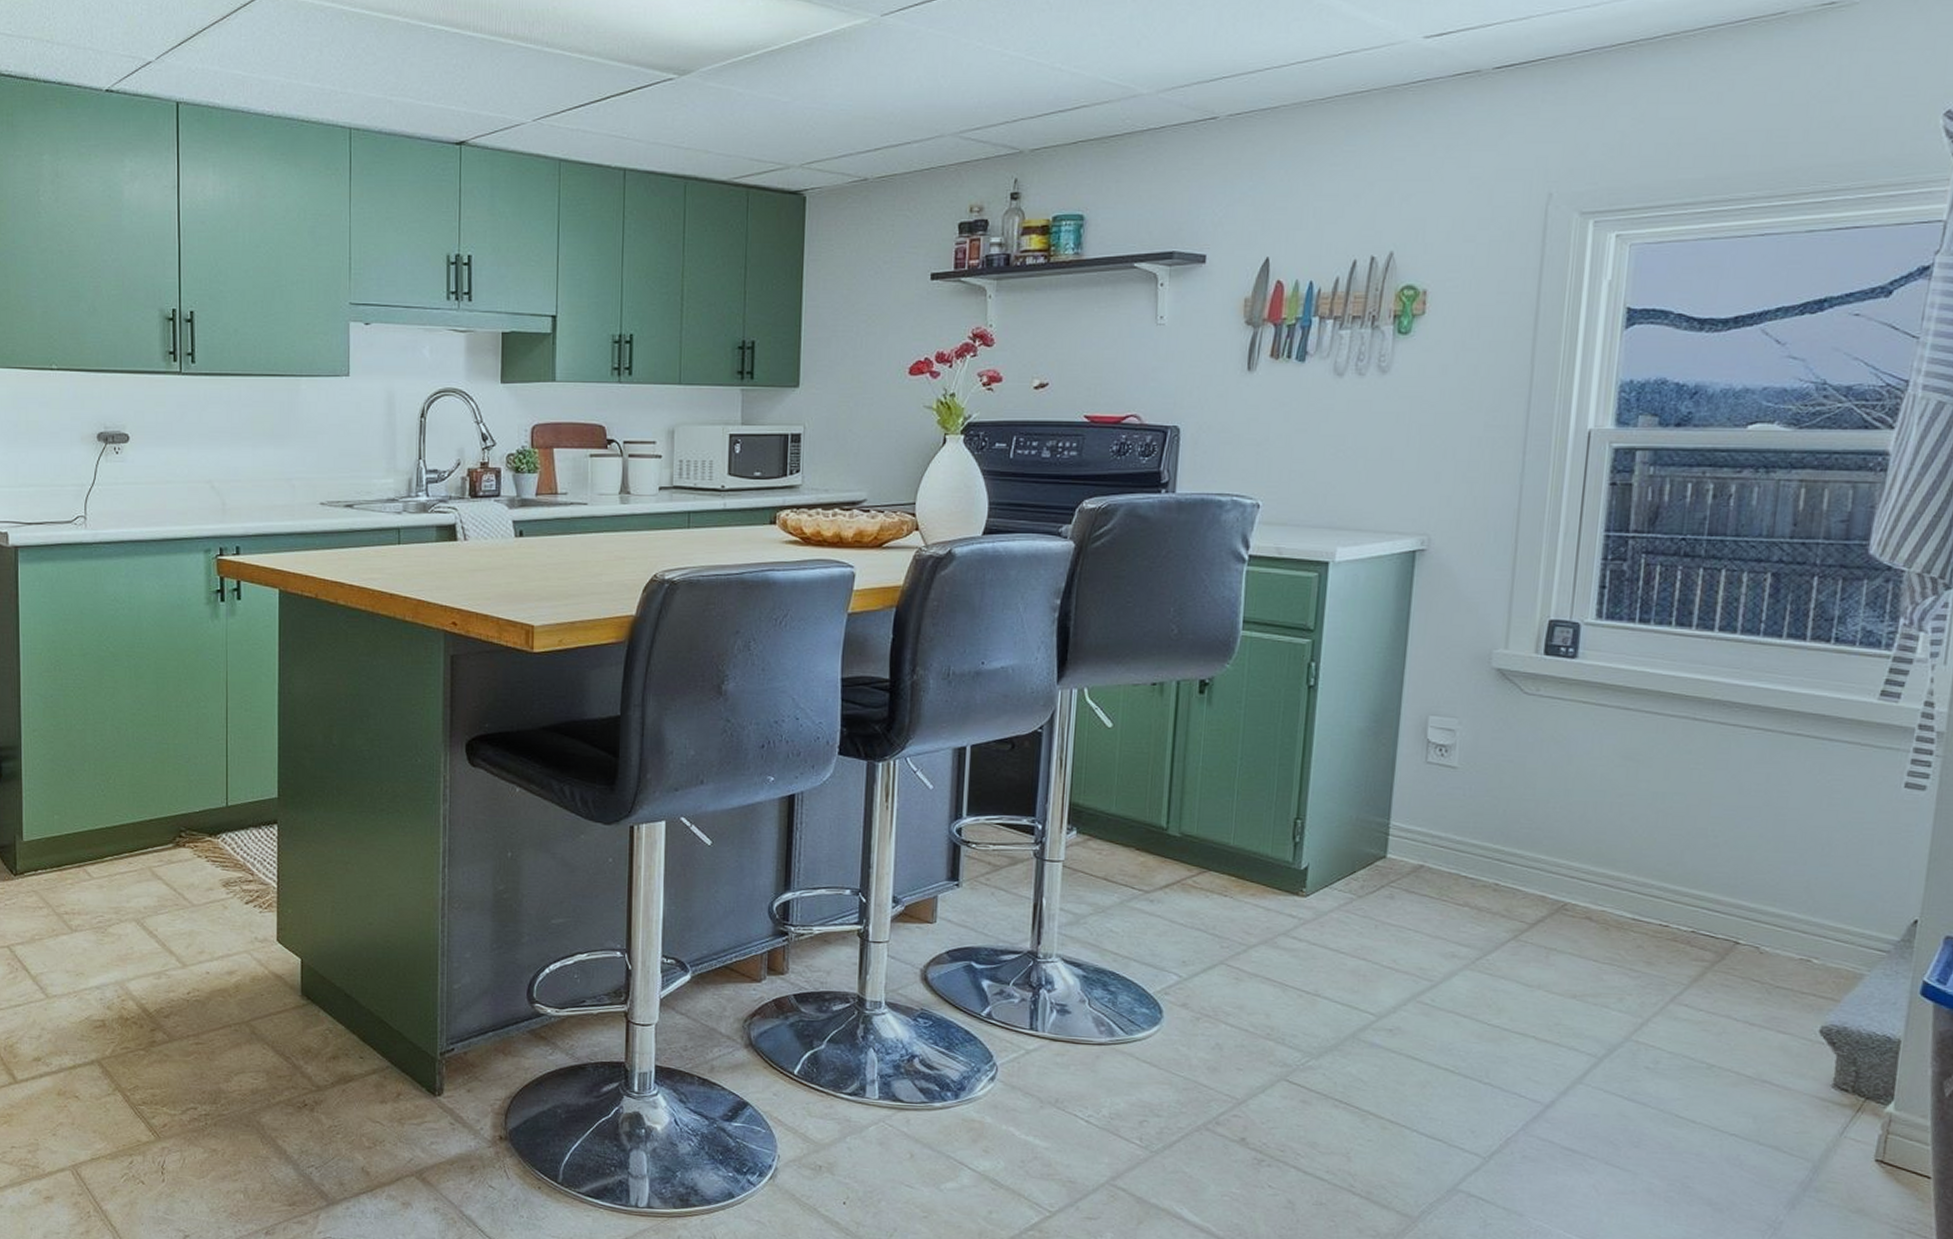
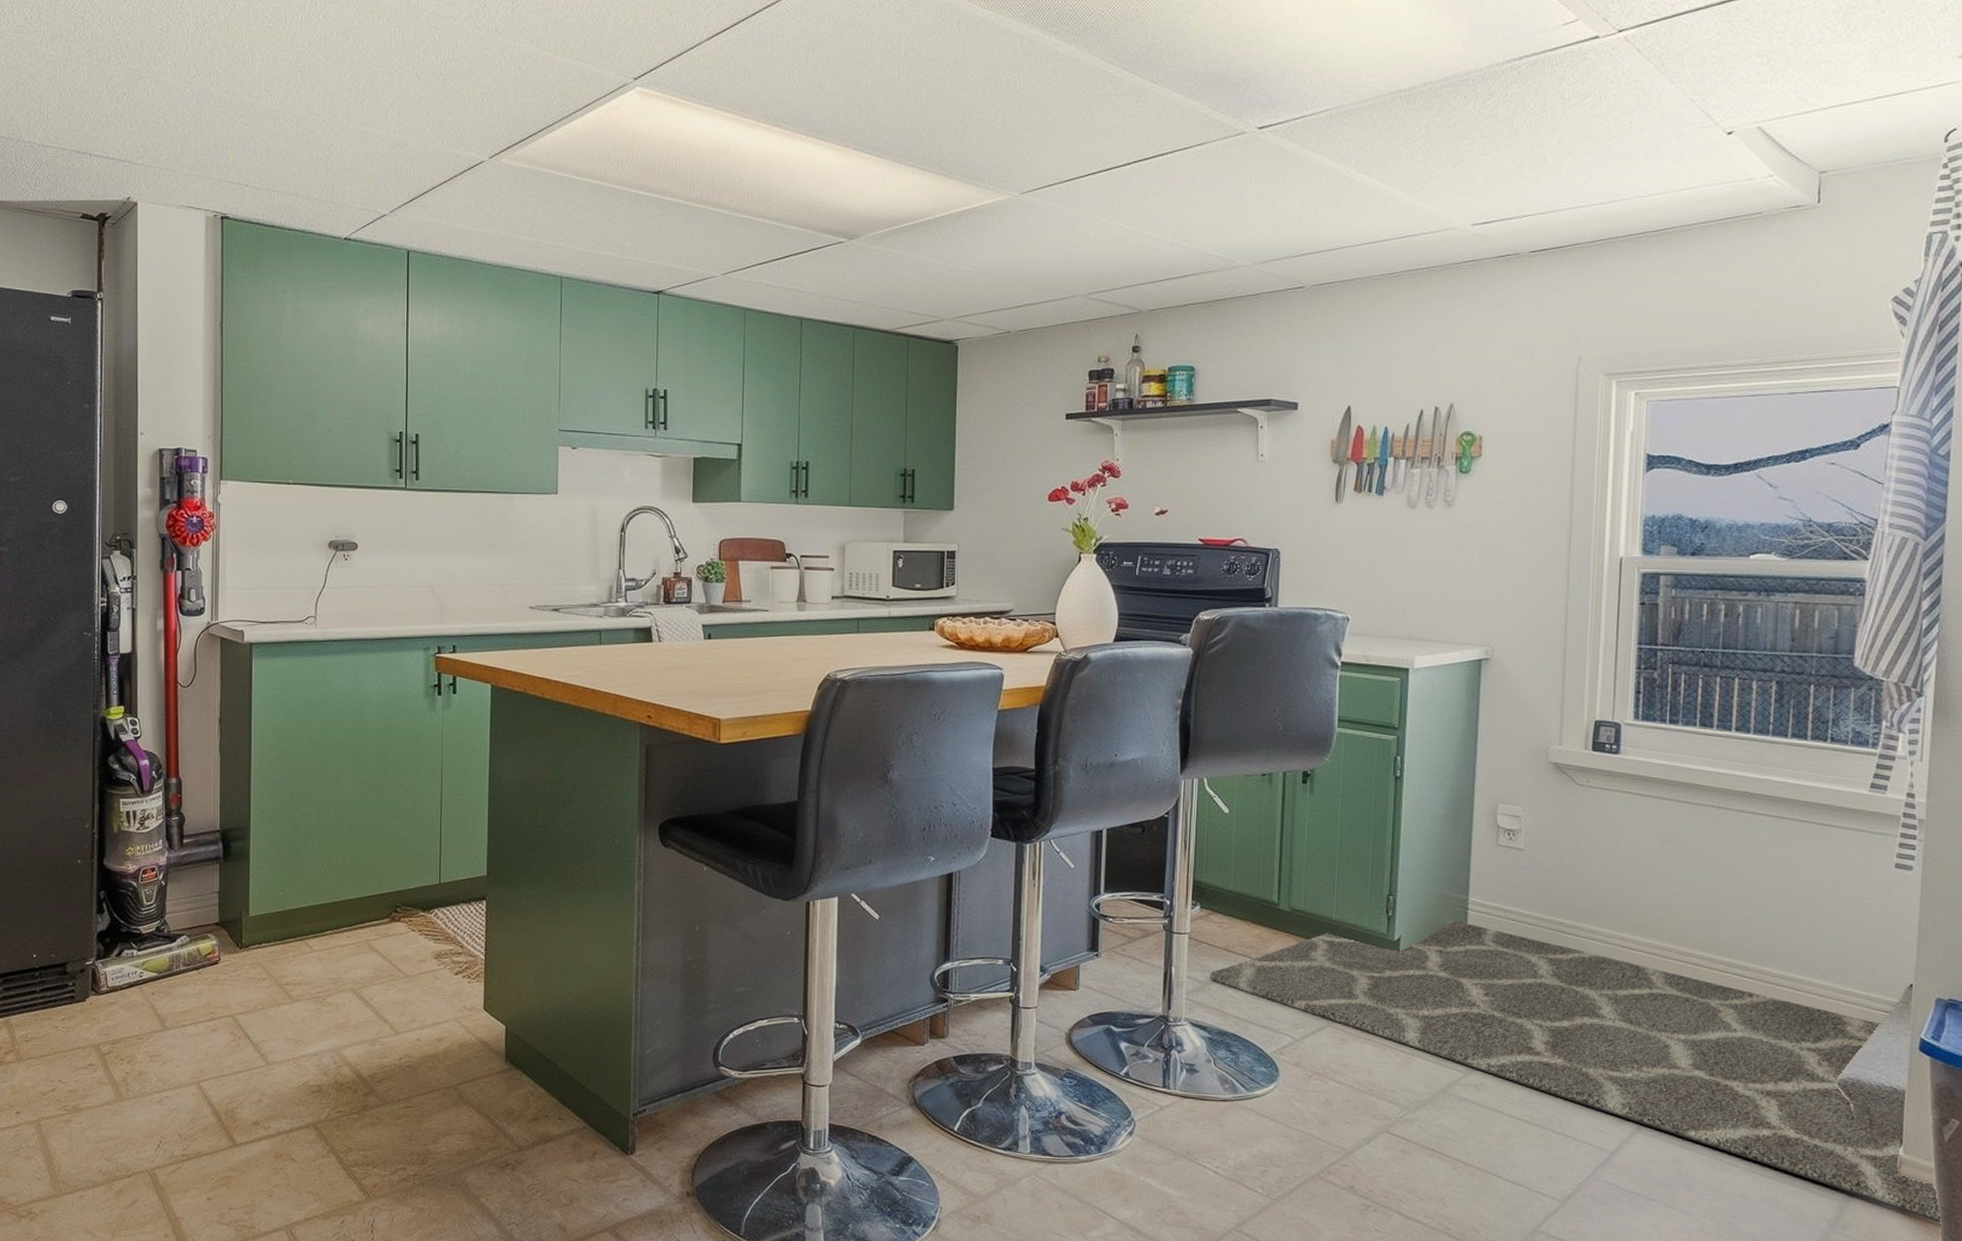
rug: none [1086,845,1934,1187] -> present [1210,919,1940,1223]

